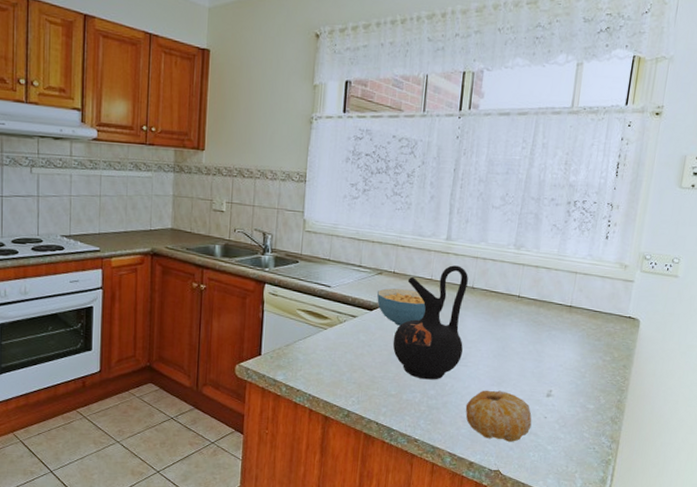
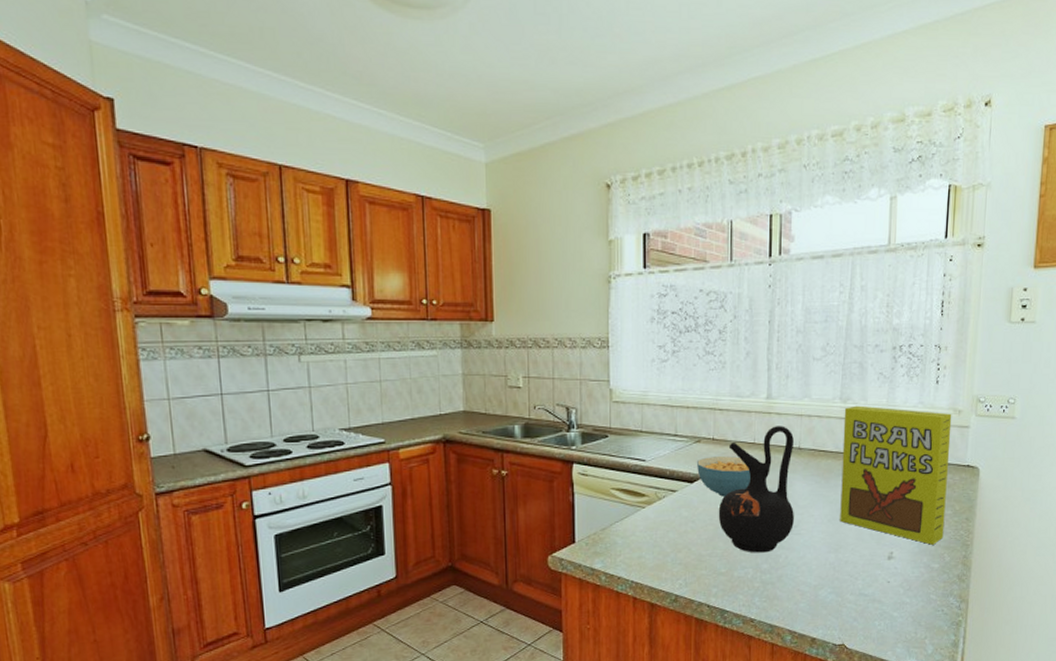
fruit: present [465,390,532,442] -> none [802,557,875,612]
cereal box: none [505,253,618,387] -> present [840,405,952,545]

